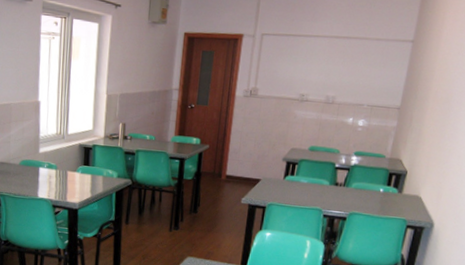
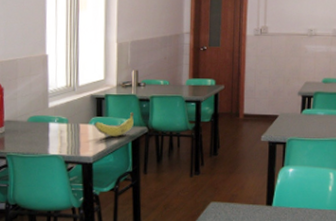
banana: none [82,163,119,186] -> present [95,111,134,136]

